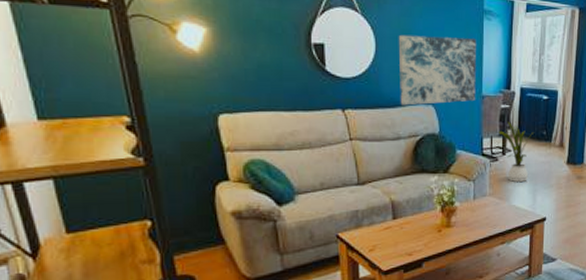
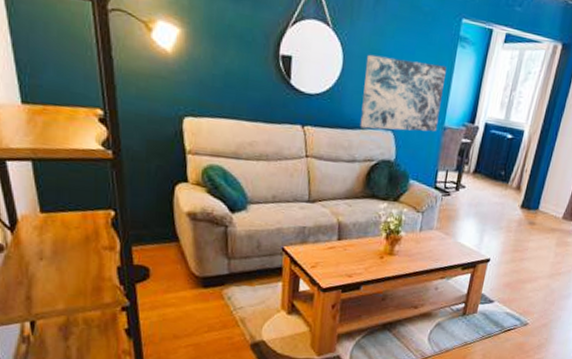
house plant: present [499,121,534,182] -> none [455,157,492,220]

